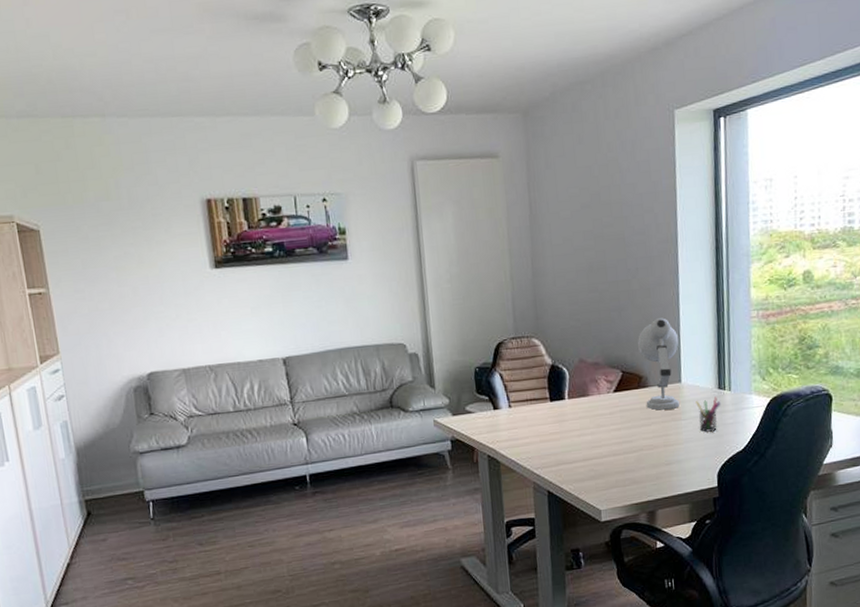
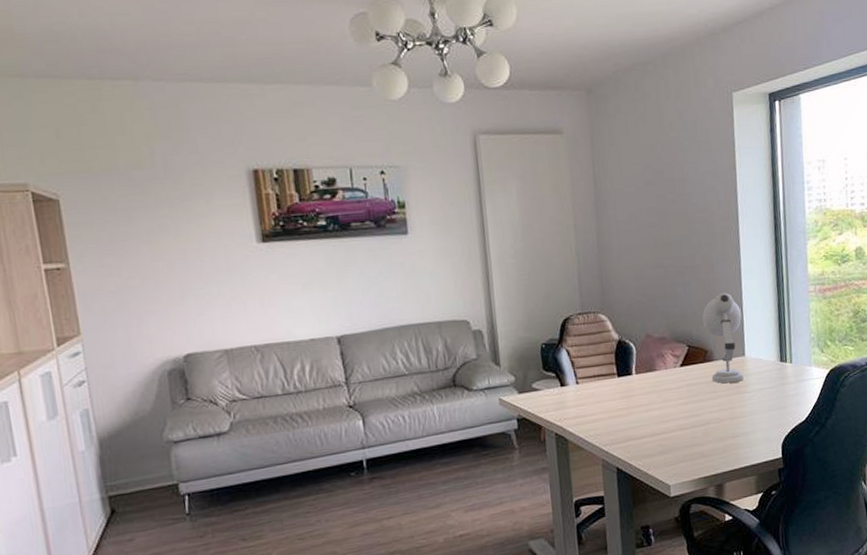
pen holder: present [696,396,720,432] -> none [759,369,783,404]

